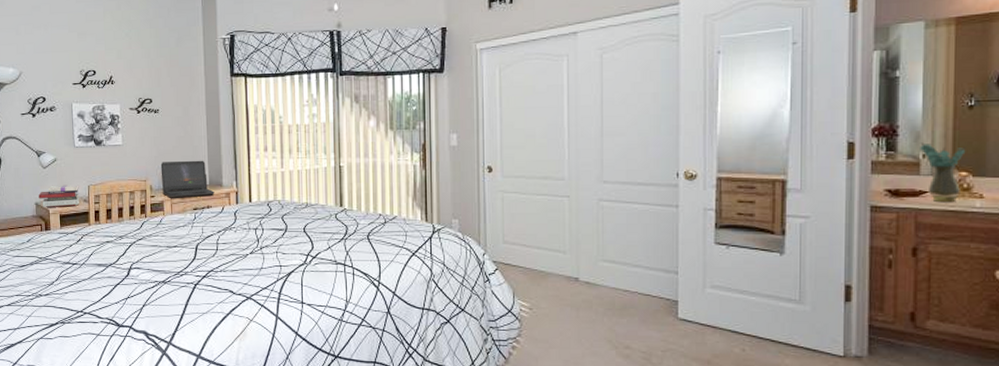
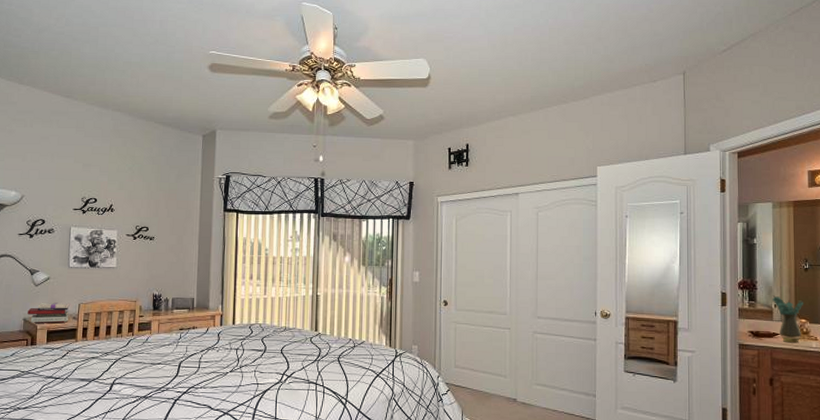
laptop computer: present [160,160,215,199] -> none [151,284,201,320]

